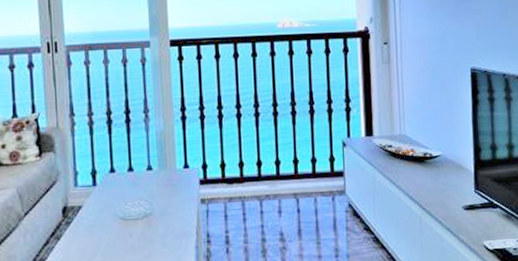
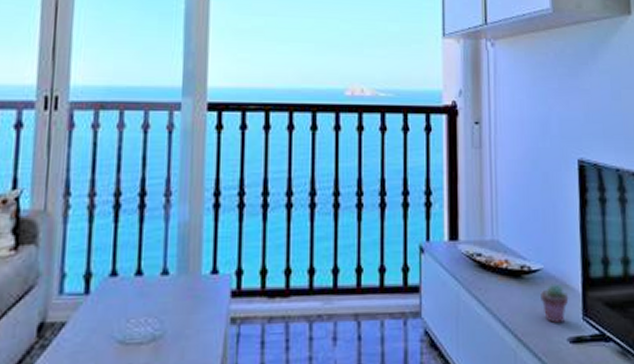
potted succulent: none [440,165,463,195] -> present [540,283,569,323]

